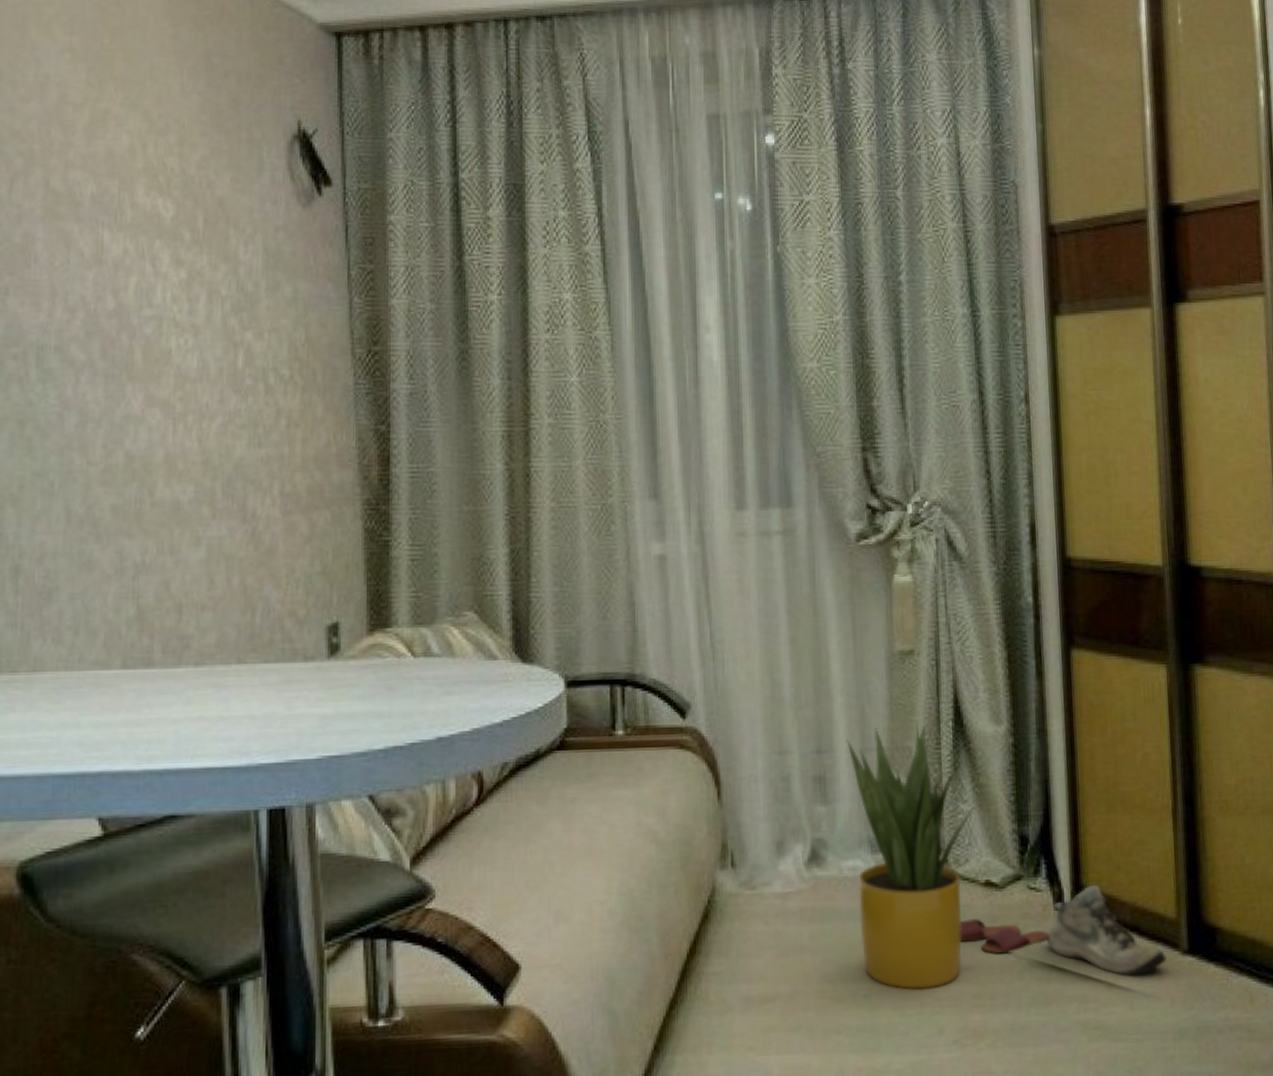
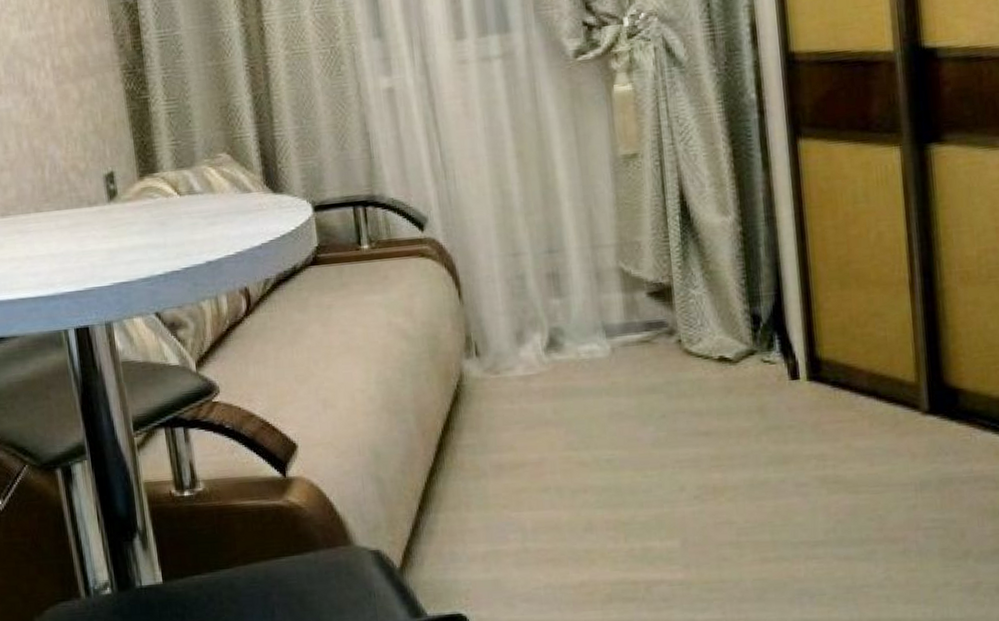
planter: present [846,721,978,989] -> none [576,218,709,453]
slippers: present [960,919,1050,954] -> none [696,390,786,421]
shoe: present [1046,884,1166,976] -> none [782,355,906,435]

